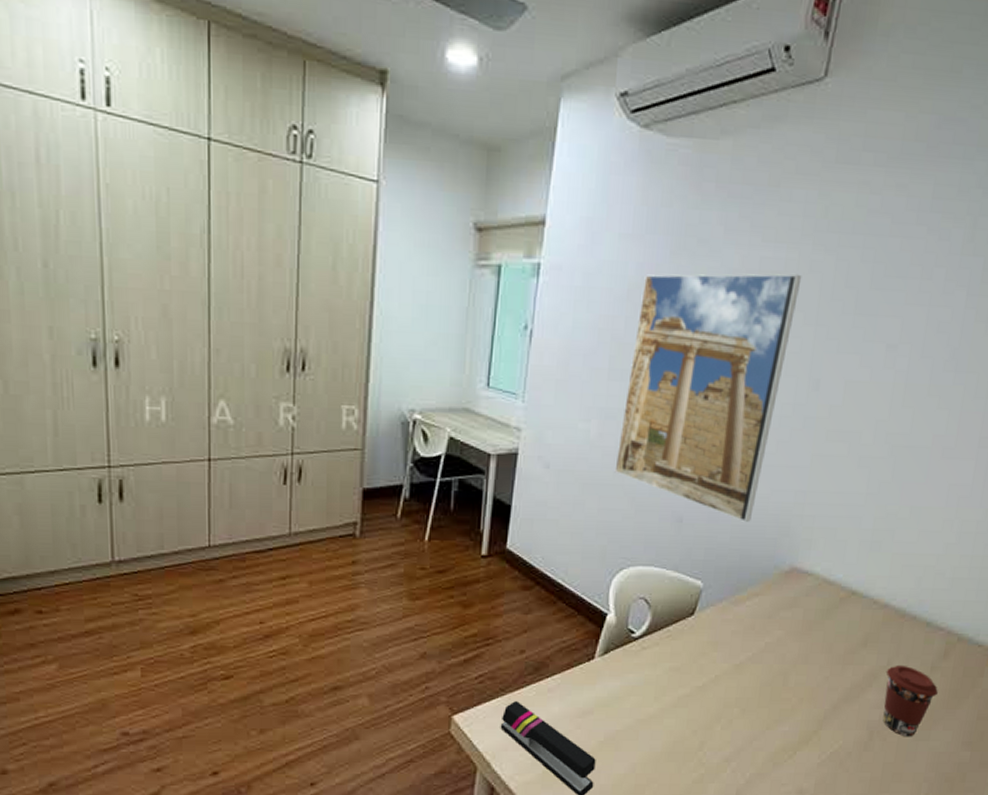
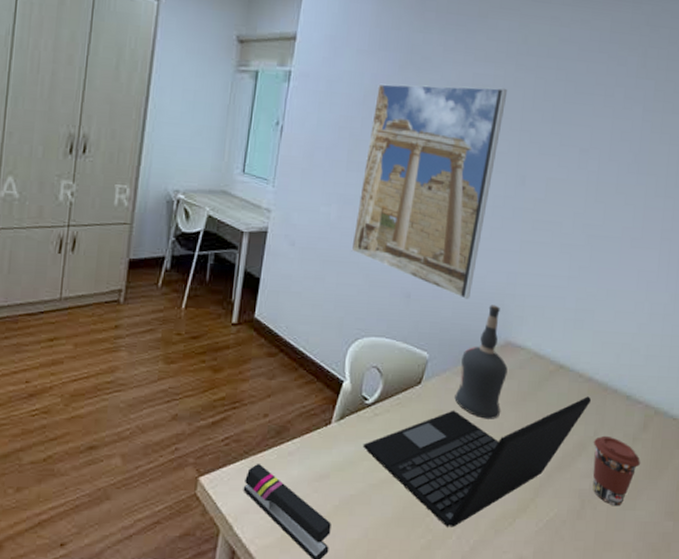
laptop: none [629,624,886,761] -> present [362,396,591,527]
liquor bottle: none [731,527,793,650] -> present [454,304,508,419]

